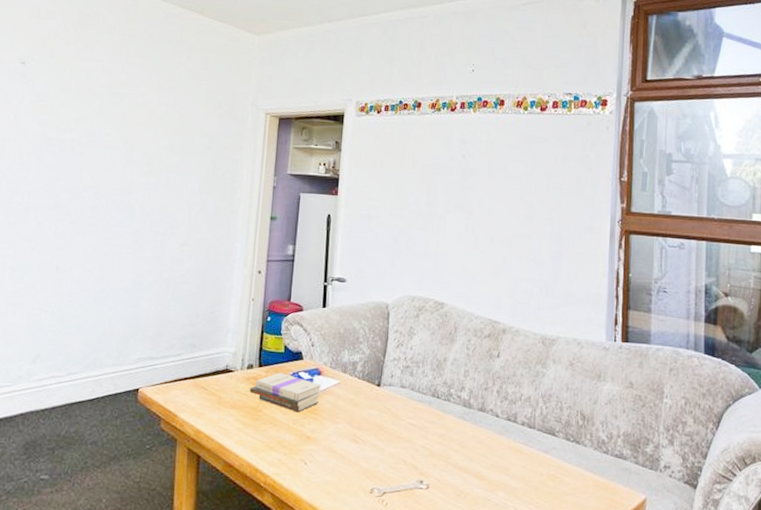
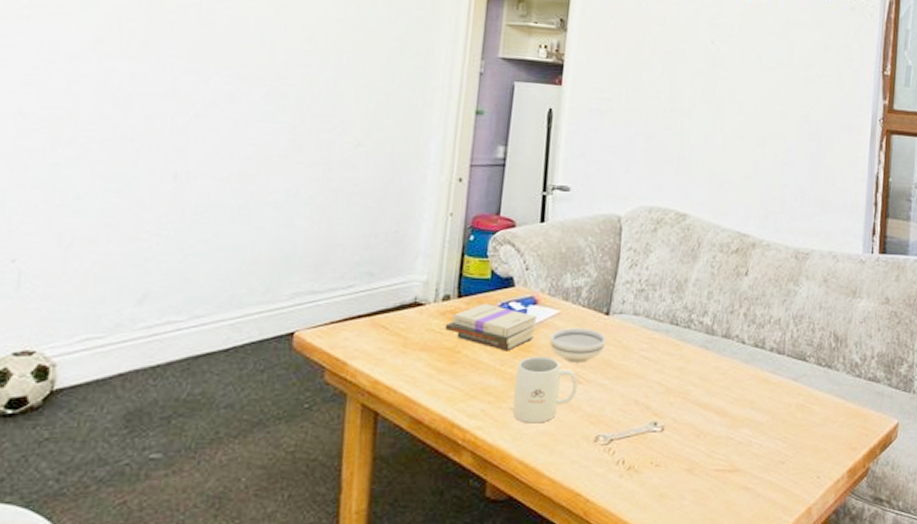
mug: none [303,418,355,474] -> present [512,356,578,424]
bowl: none [332,395,379,426] -> present [549,328,607,363]

